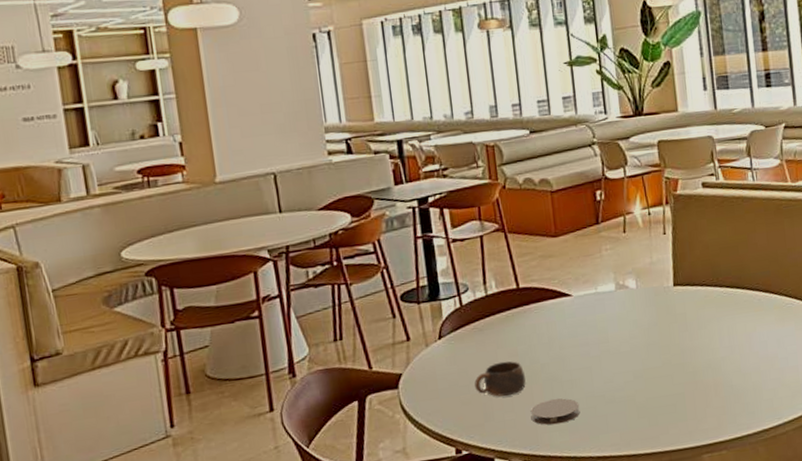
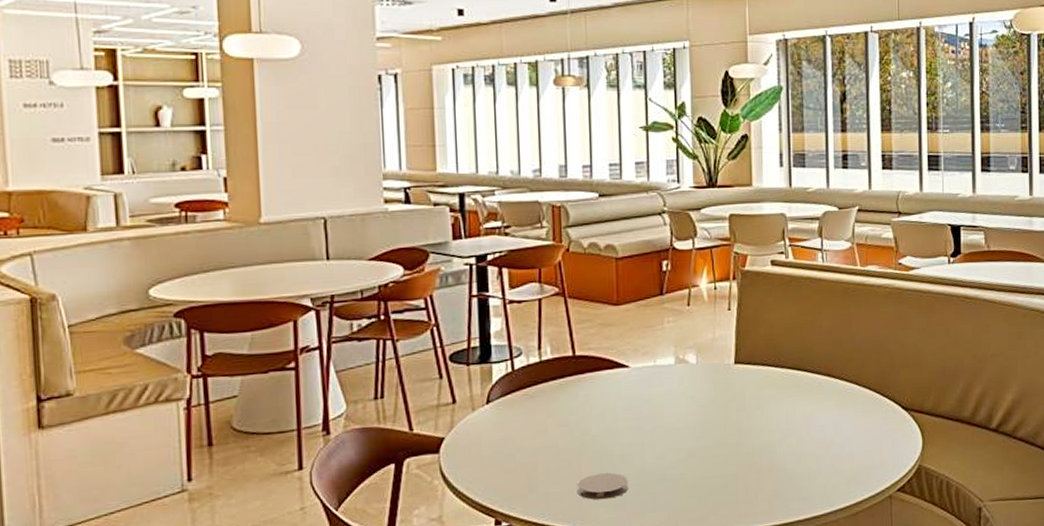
cup: present [474,361,526,397] -> none [521,430,574,468]

